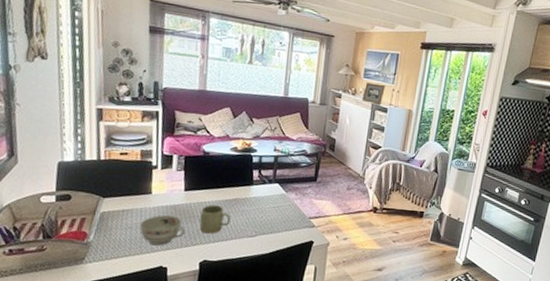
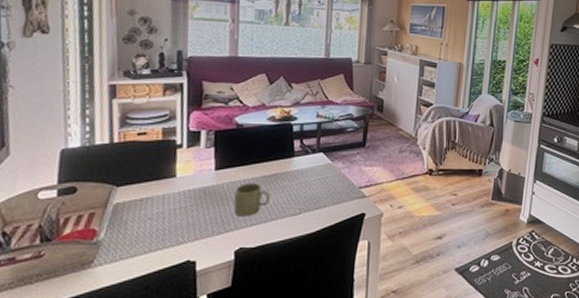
teacup: present [140,215,186,246] -> none [162,200,218,237]
picture frame: present [362,82,386,106] -> none [409,38,433,61]

